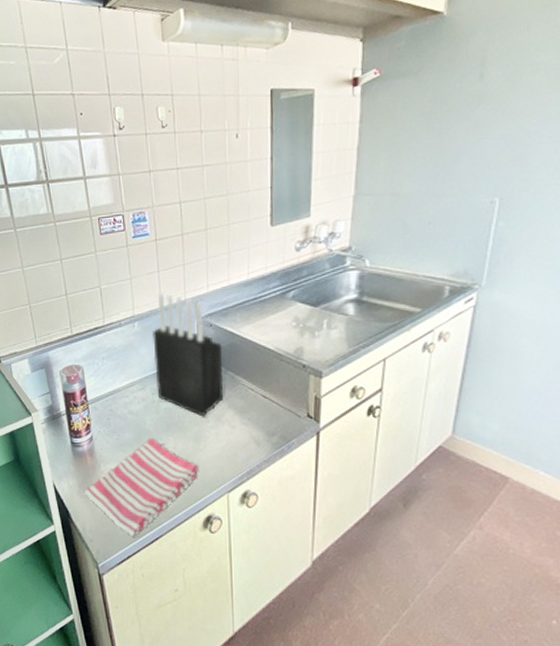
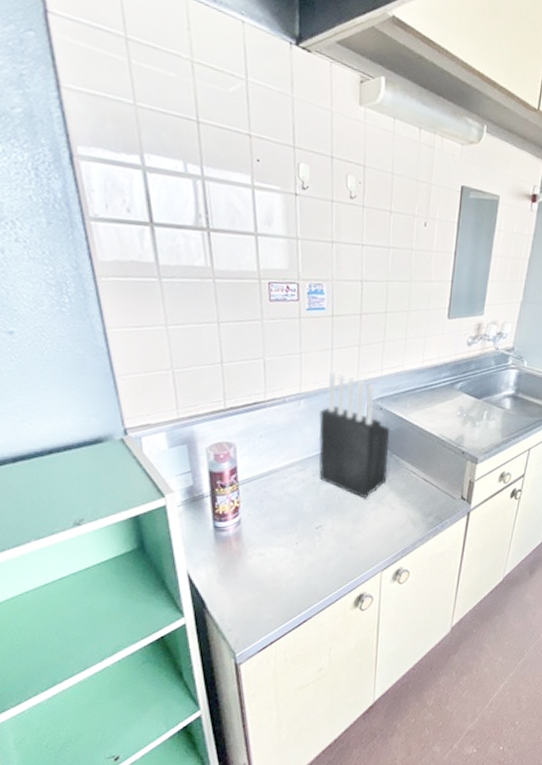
dish towel: present [84,439,198,538] -> none [225,521,354,623]

